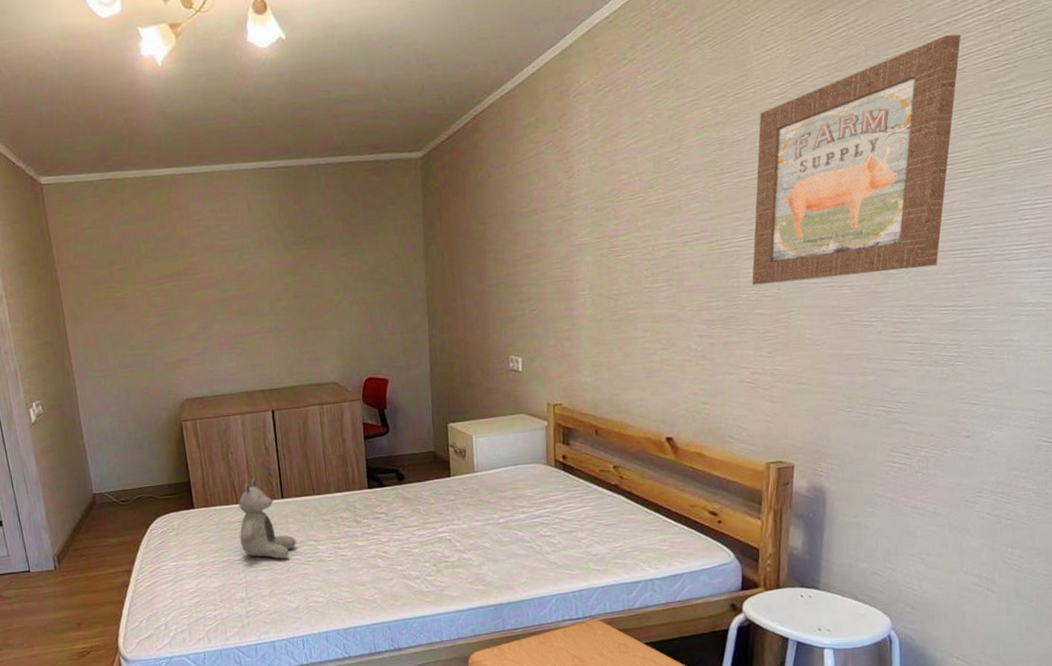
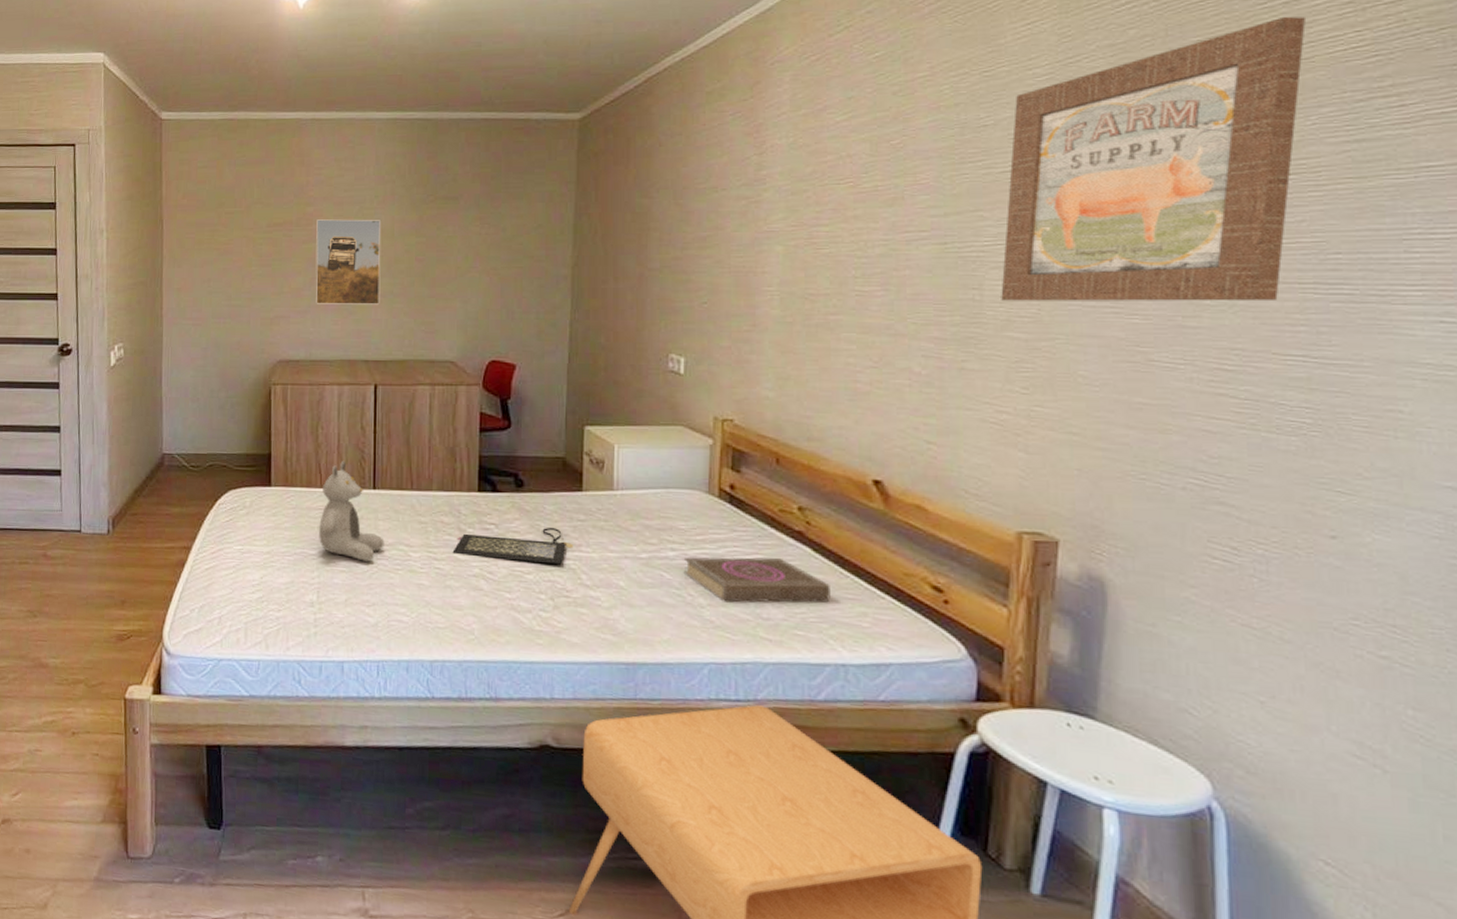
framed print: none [202,263,268,346] -> present [315,219,382,304]
clutch bag: none [352,509,448,542] -> present [452,528,574,565]
book: none [532,507,640,547] -> present [683,557,831,603]

